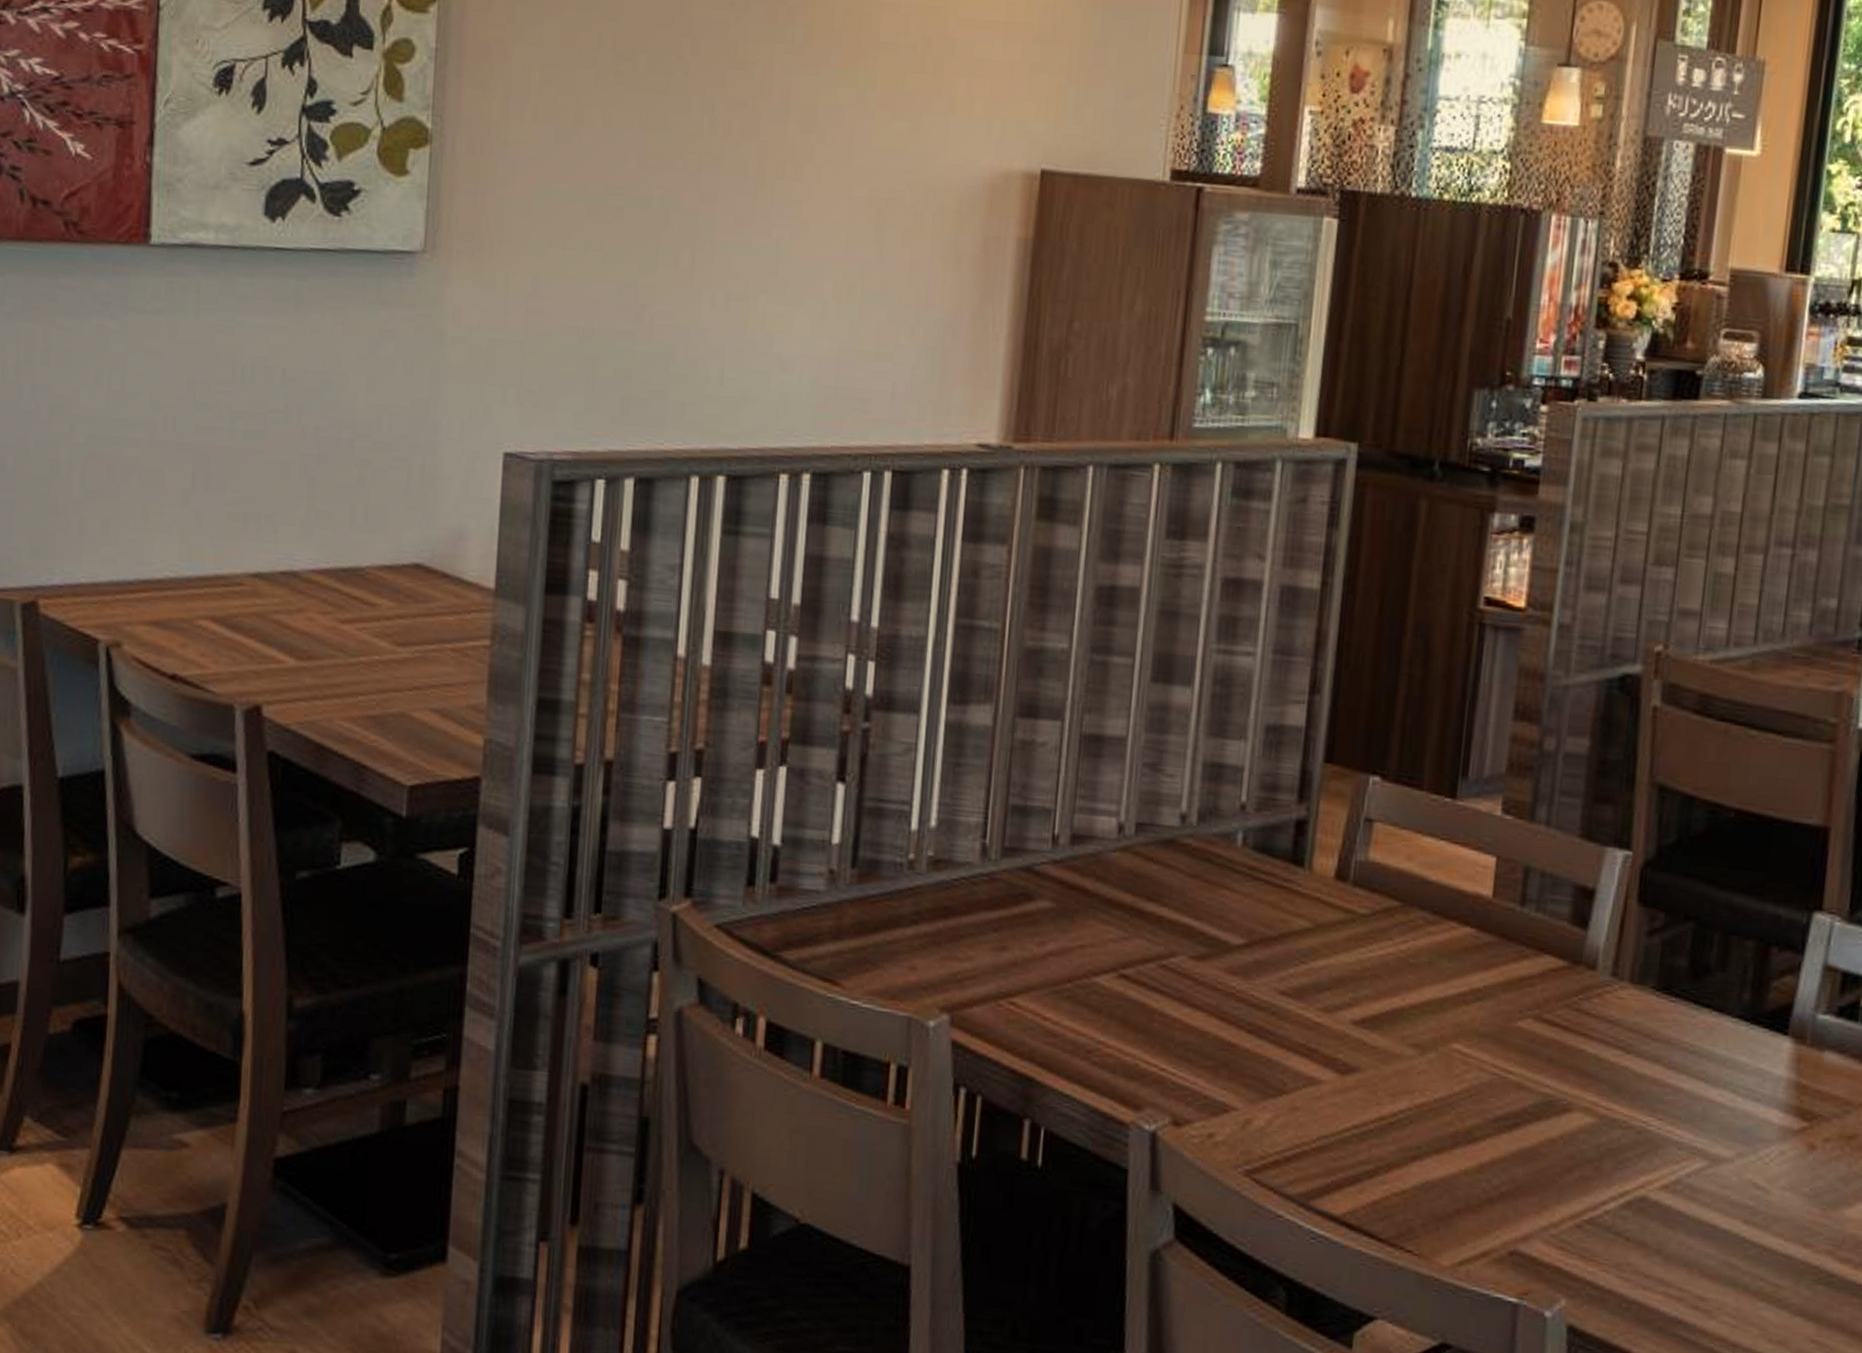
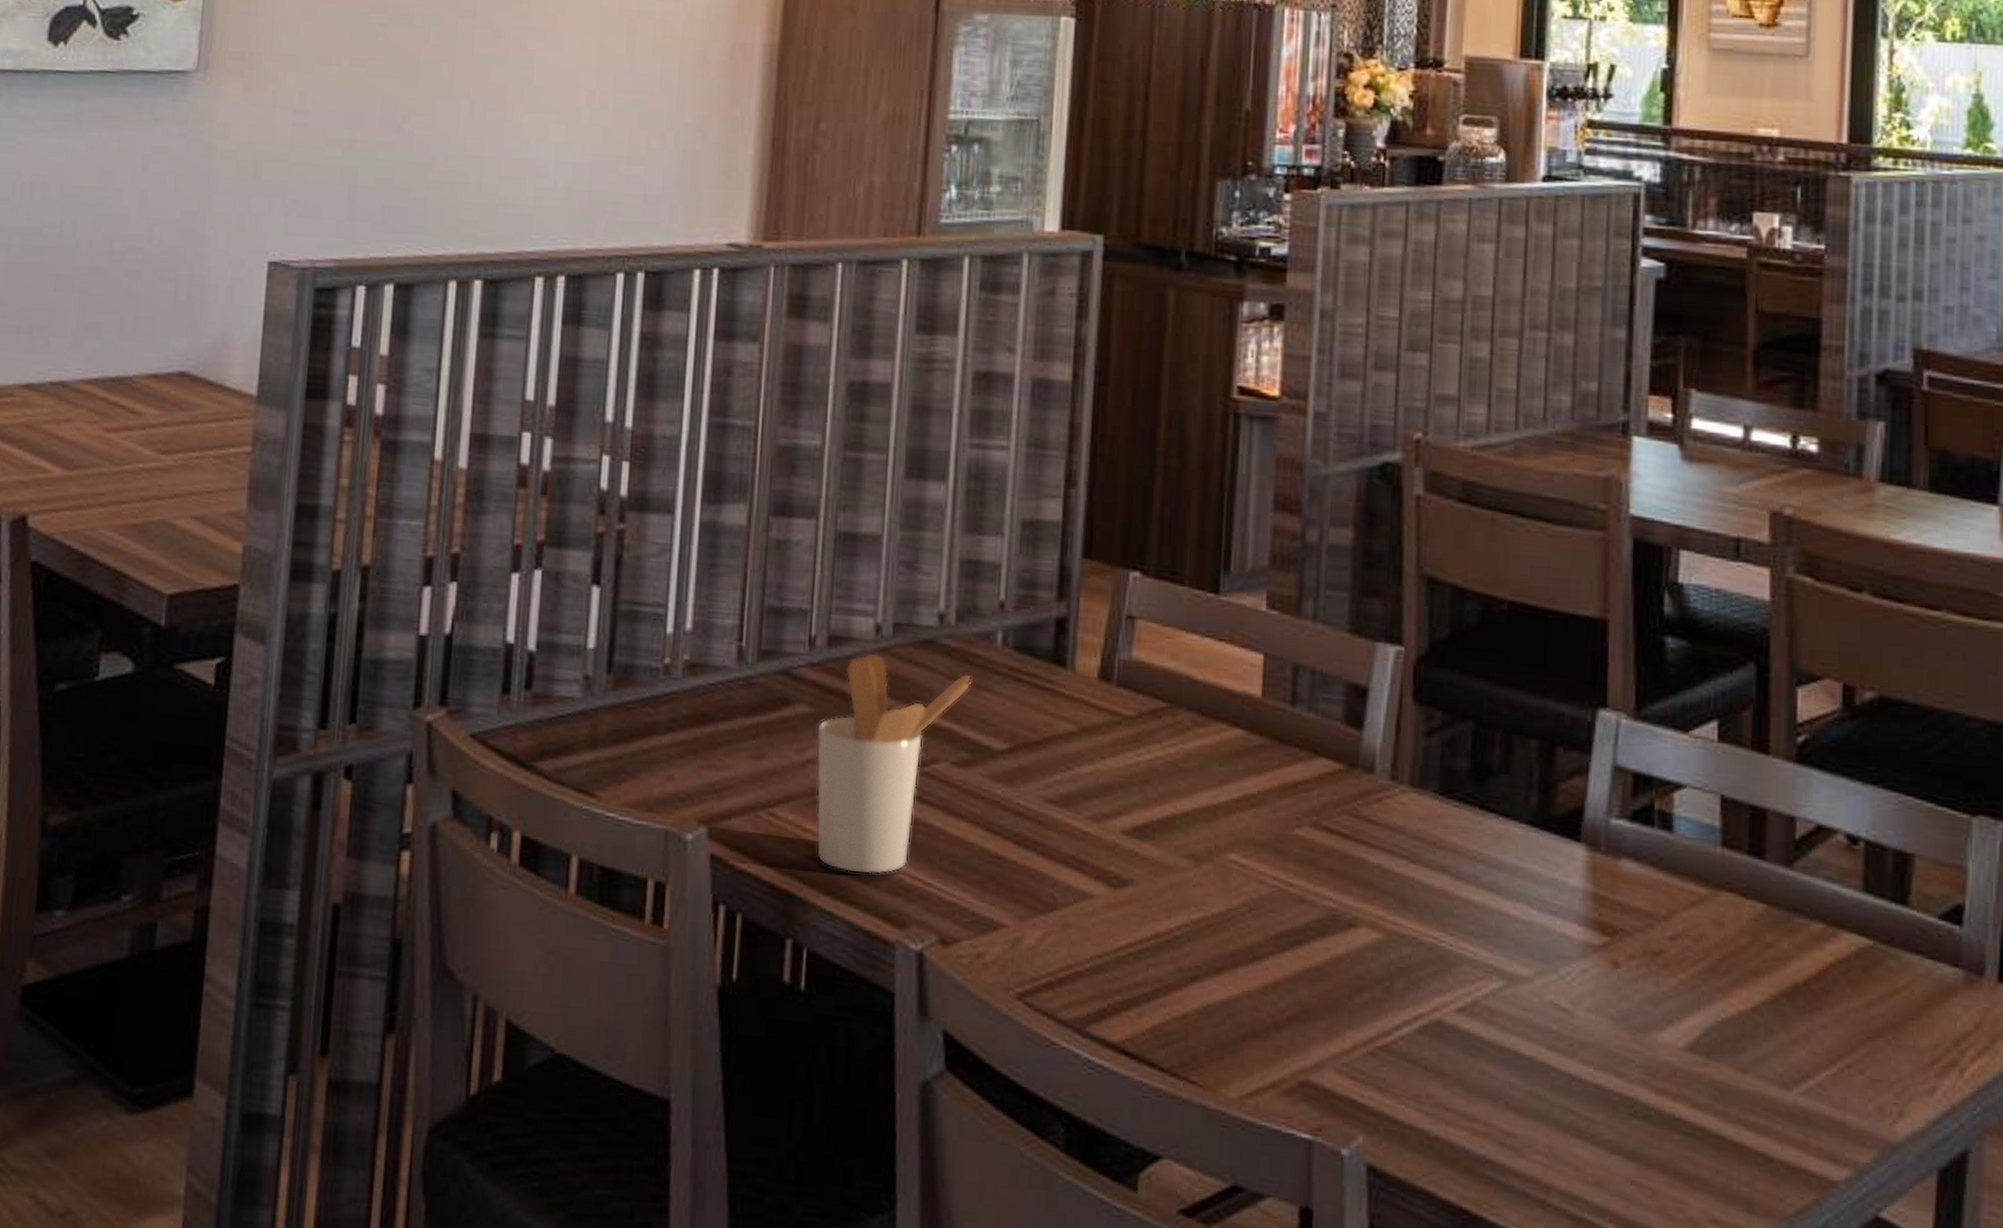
utensil holder: none [1055,851,1211,1061] -> present [816,653,971,875]

